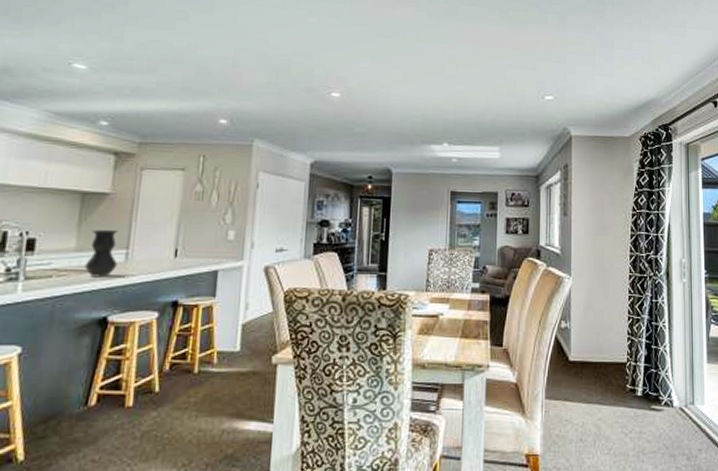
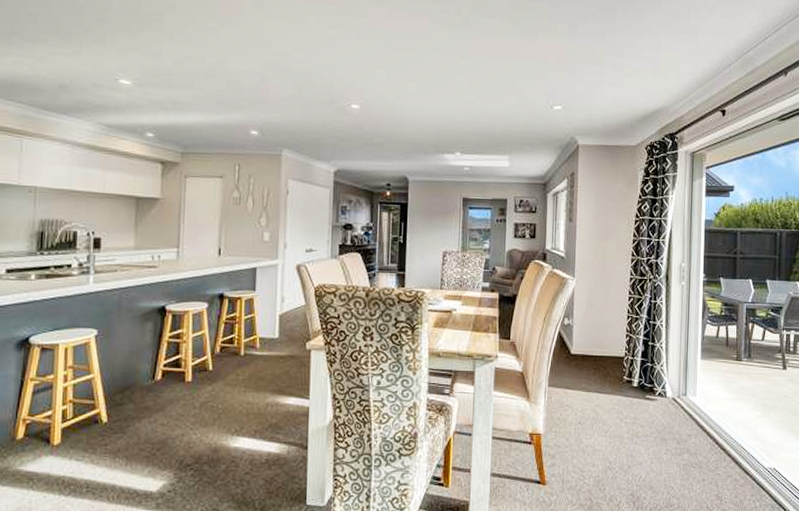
vase: present [84,229,119,277] -> none [143,230,170,272]

